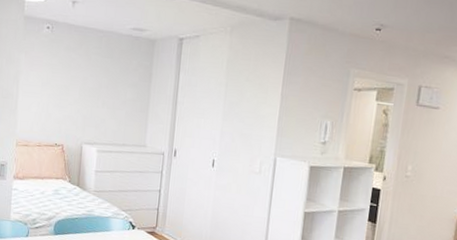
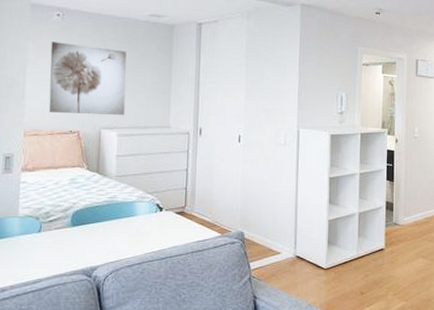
wall art: none [37,55,109,131] -> present [48,42,127,115]

